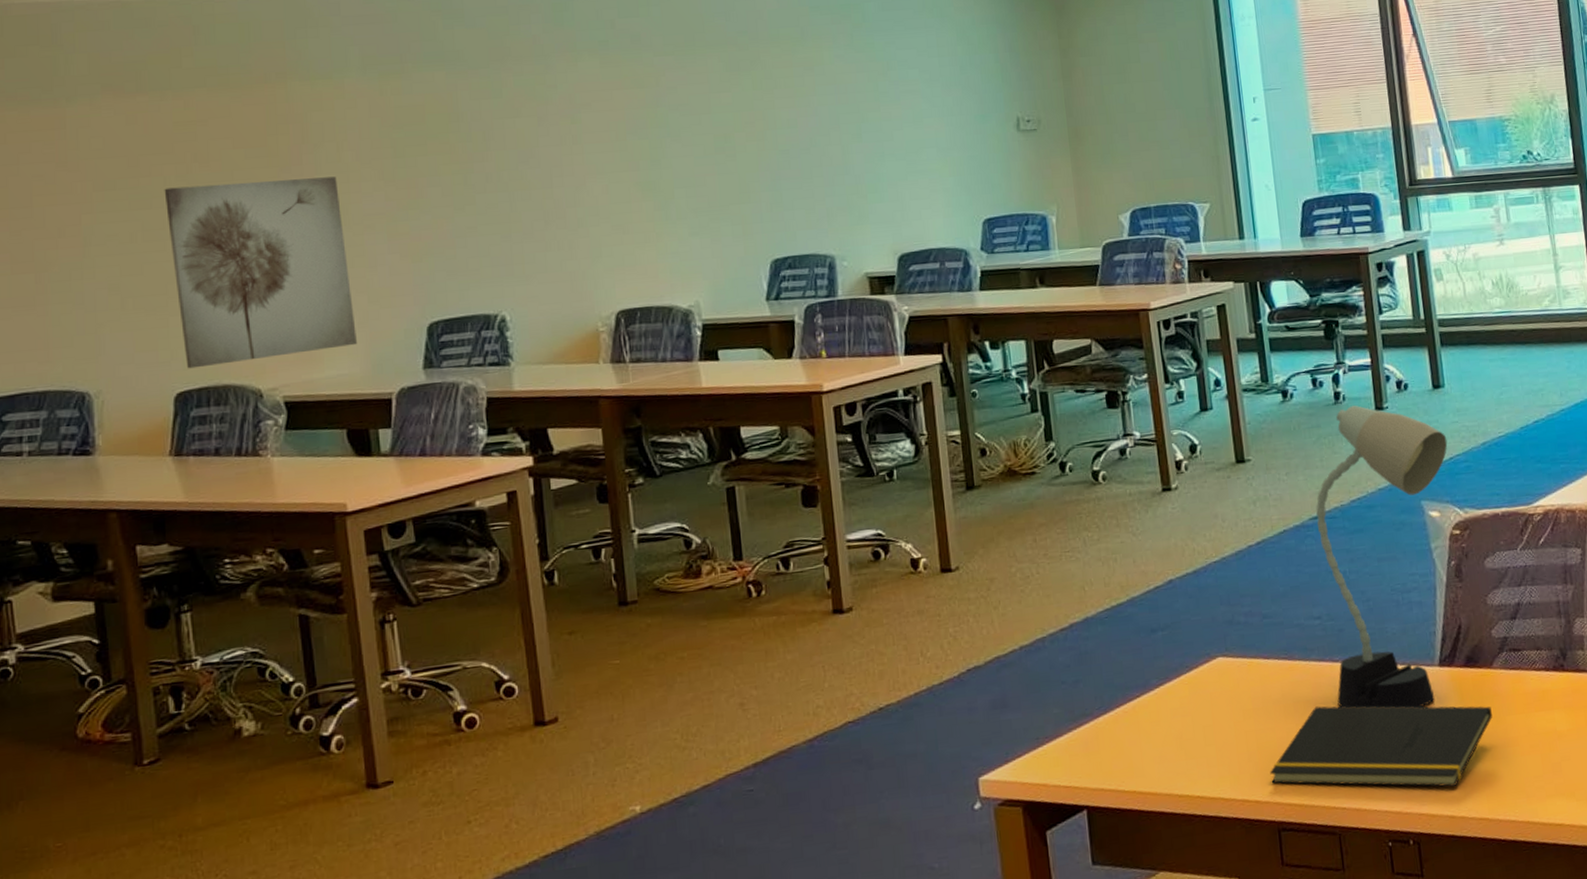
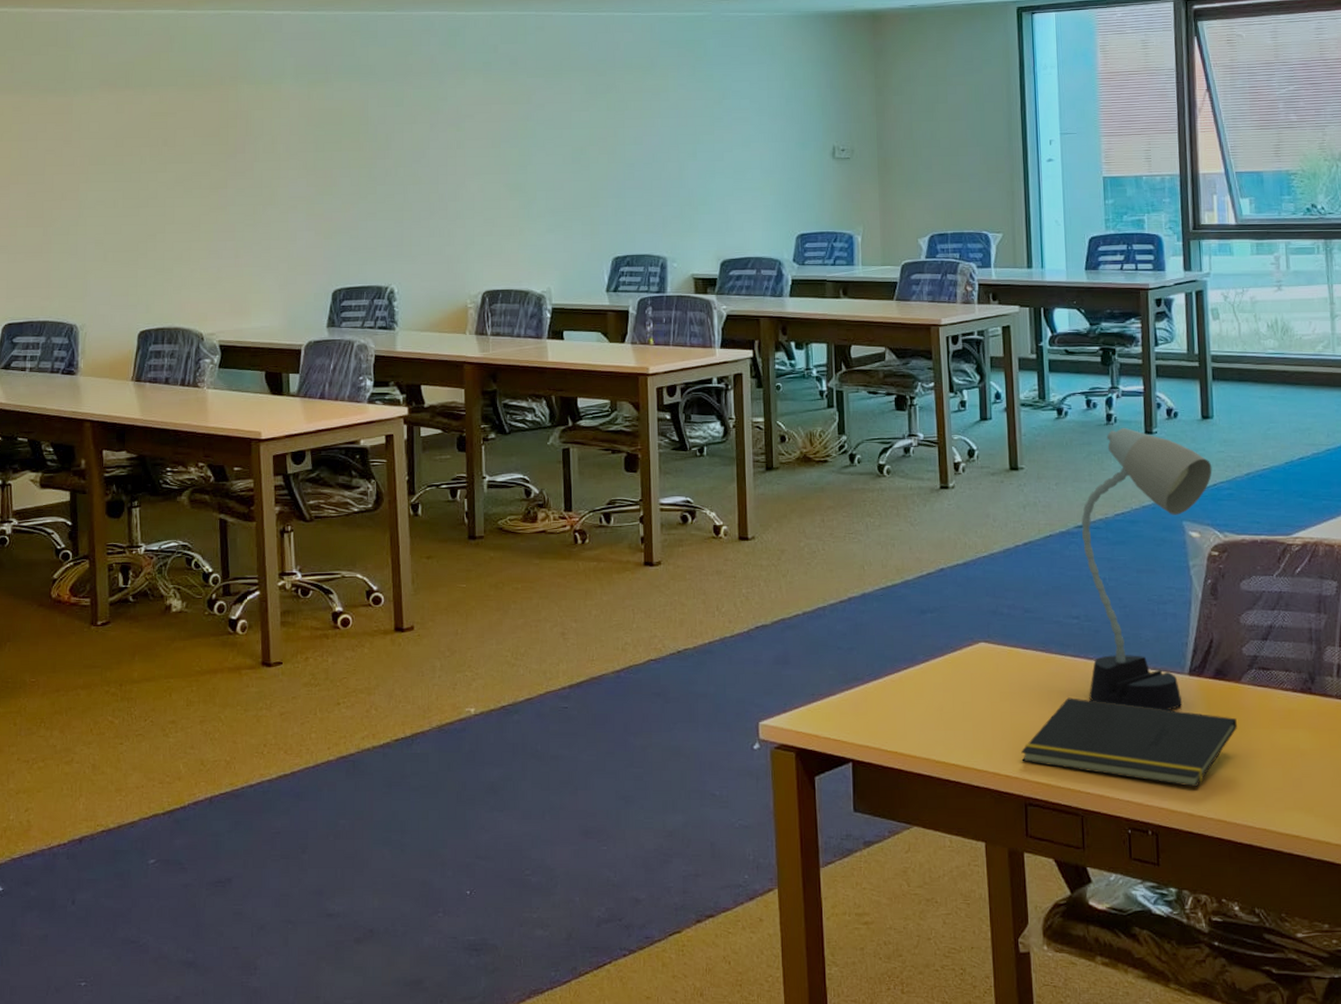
wall art: present [164,176,357,369] -> none [140,164,277,312]

